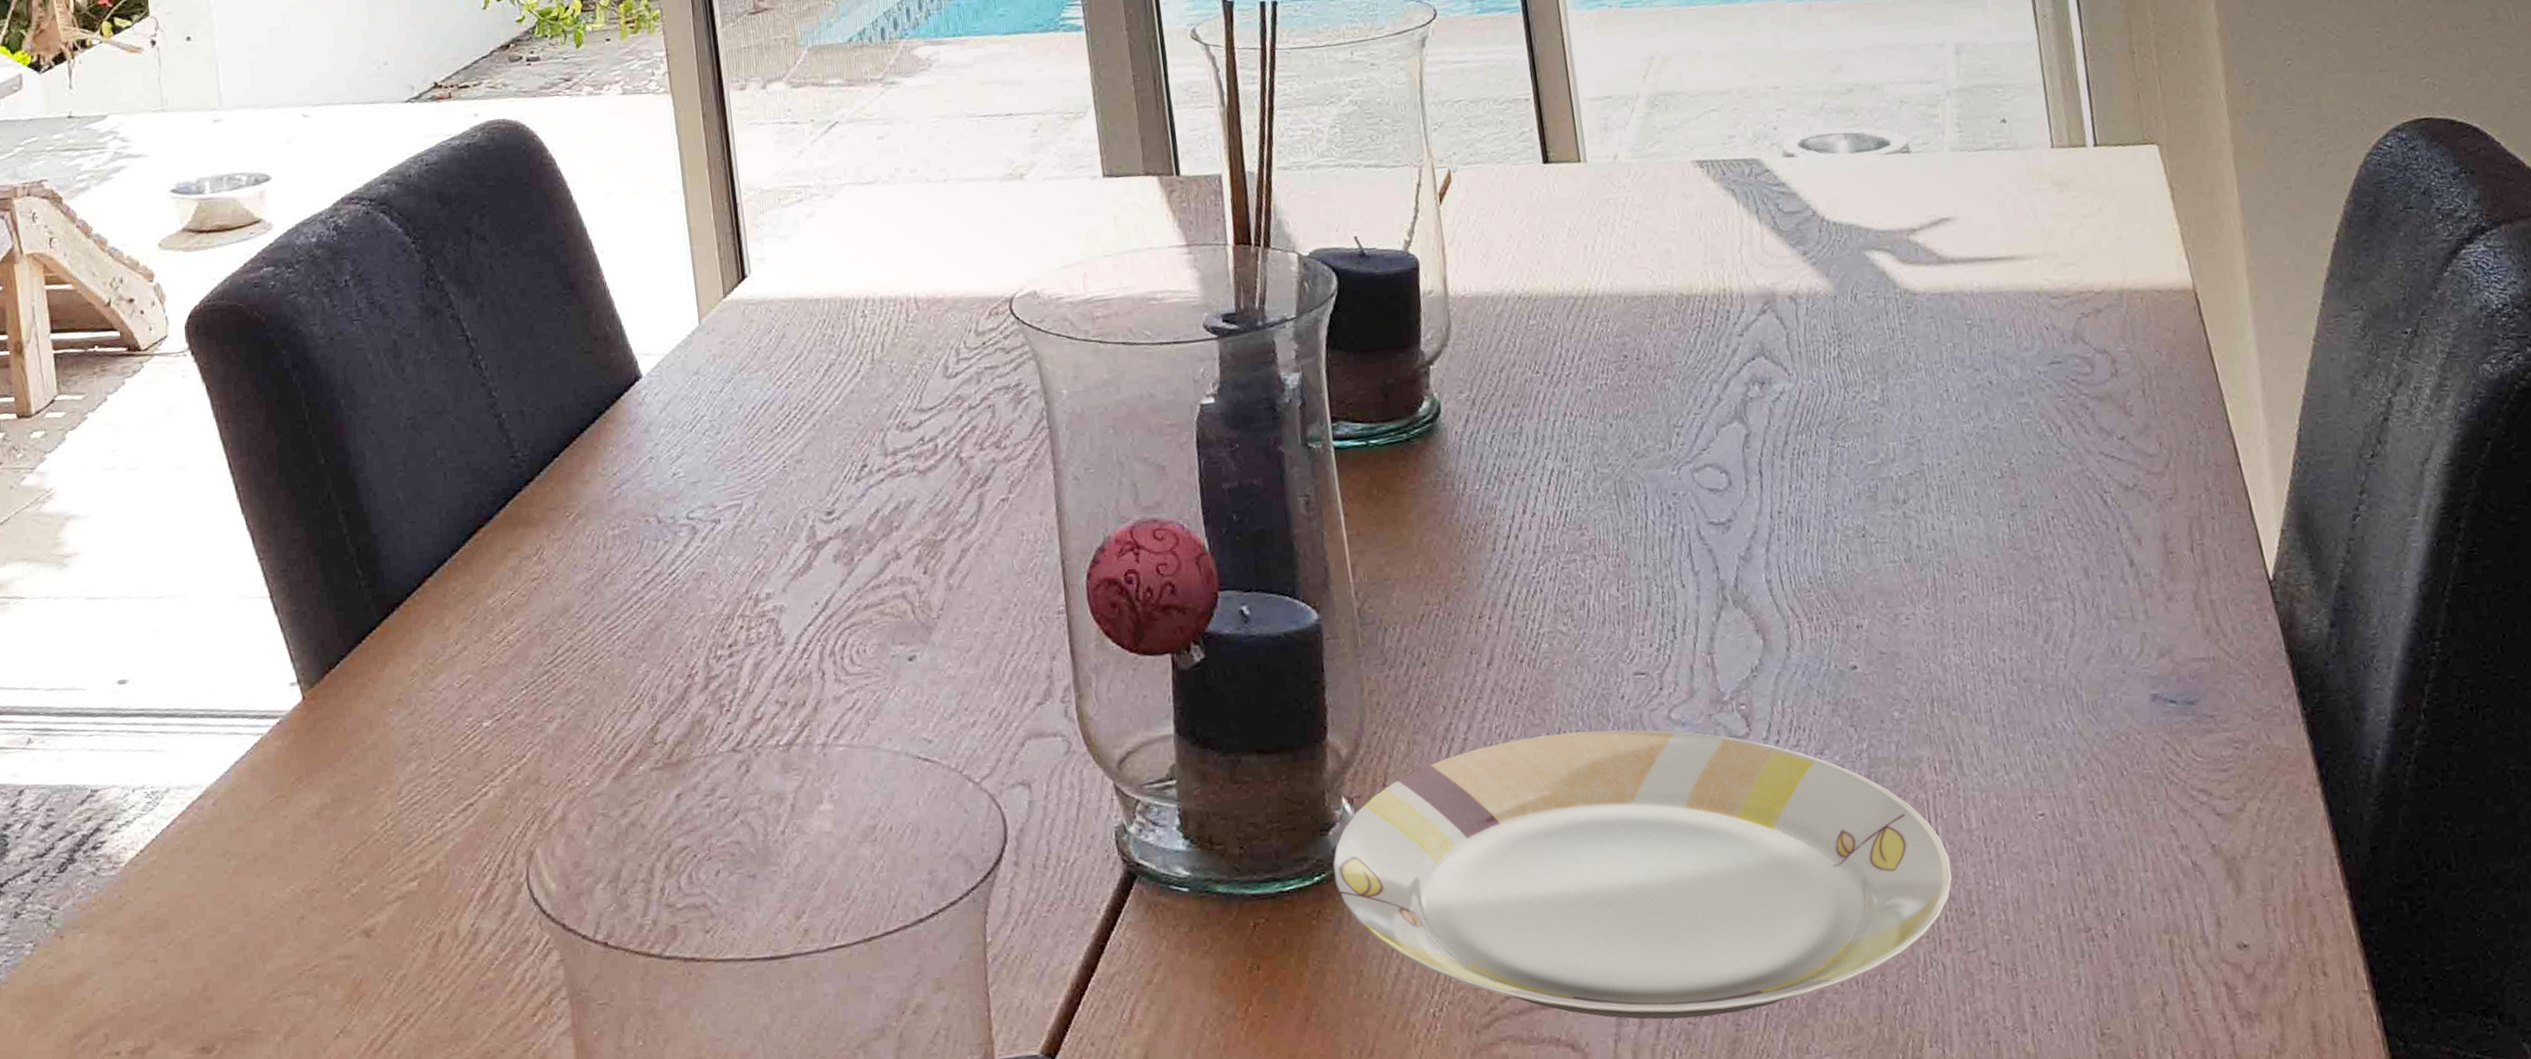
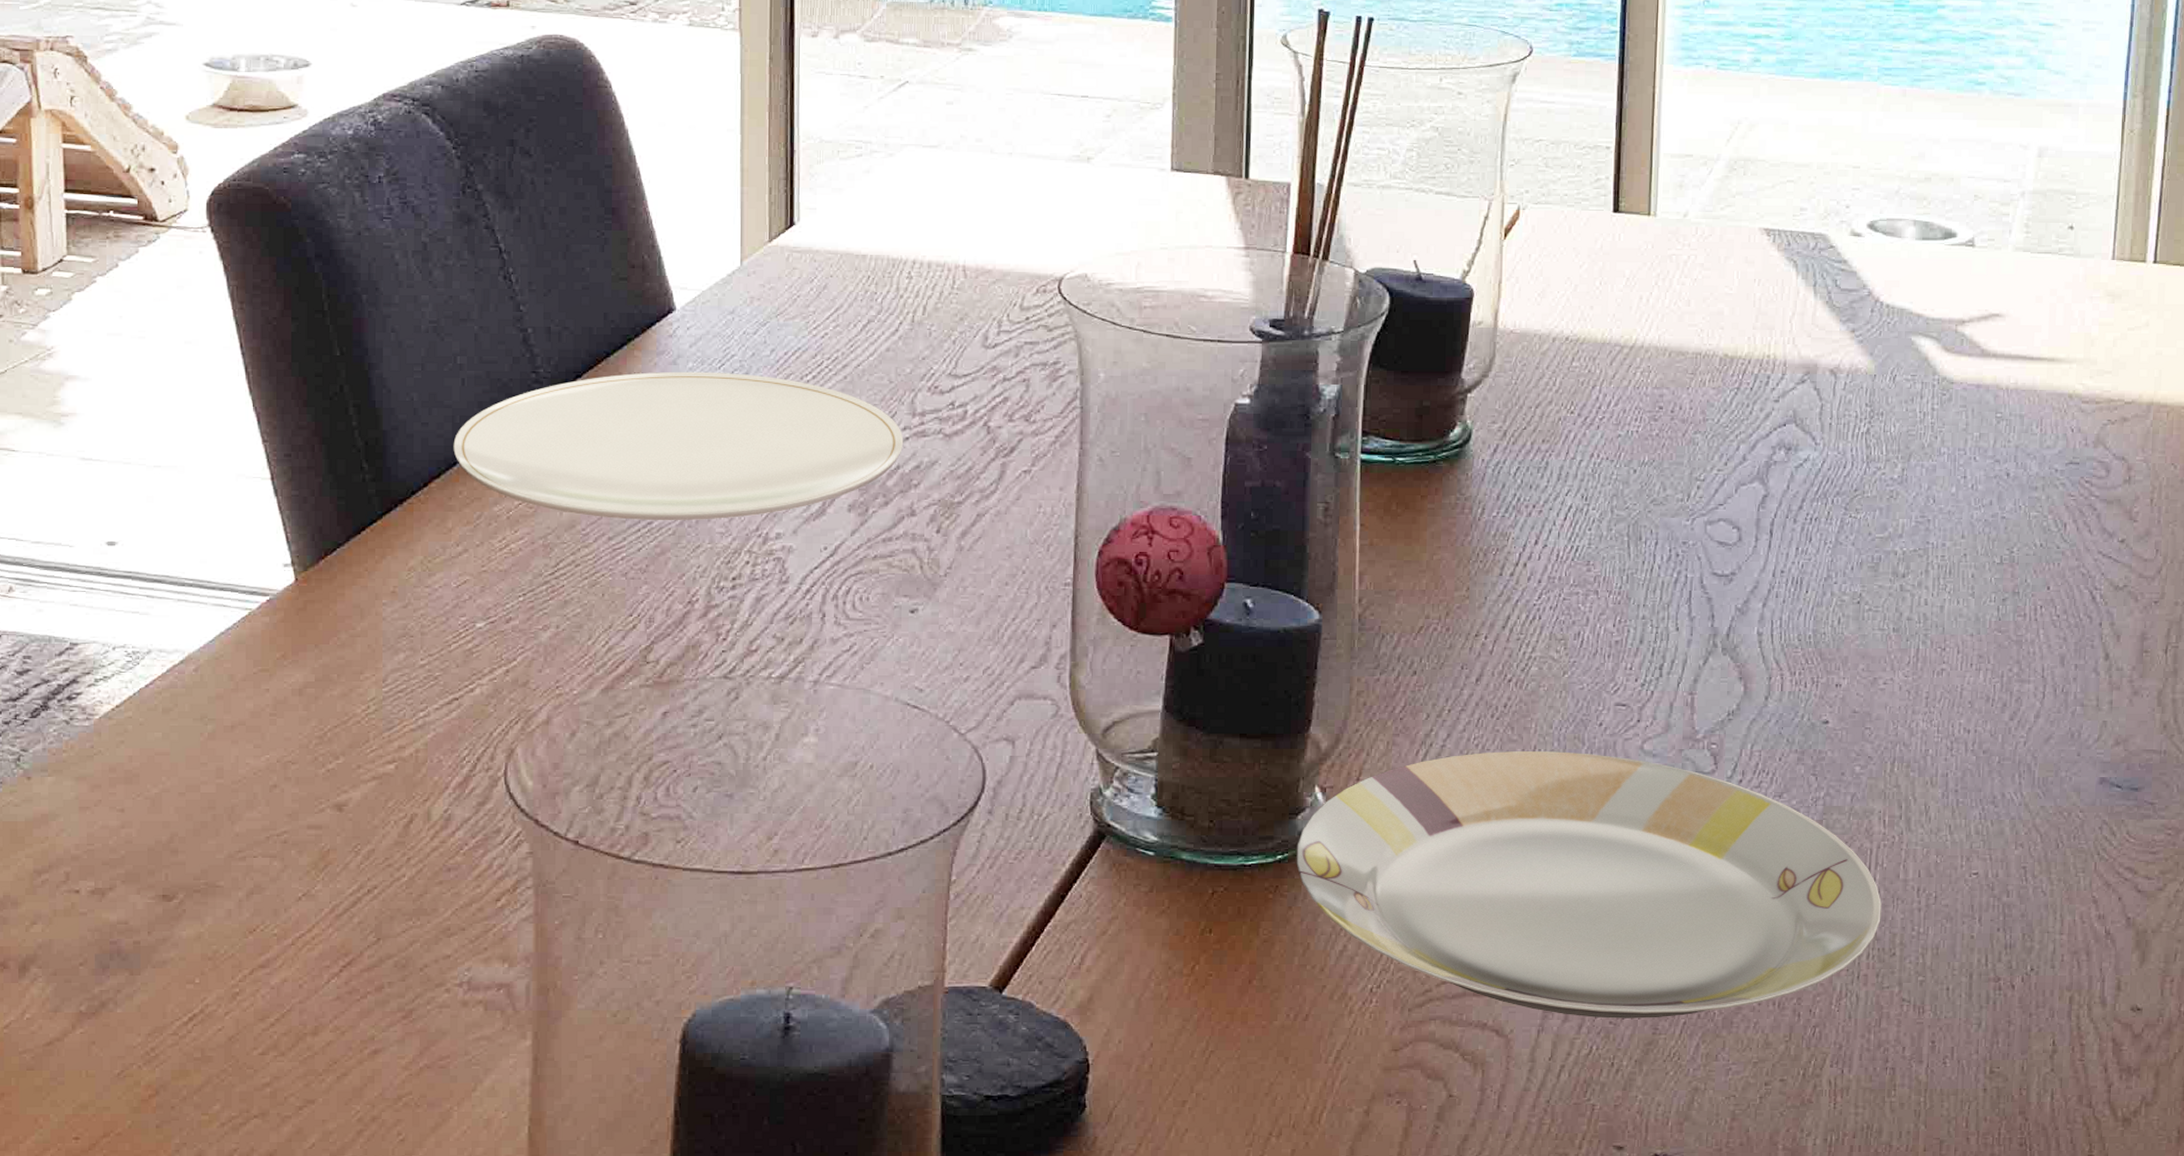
plate: none [442,433,880,598] -> present [453,371,904,520]

